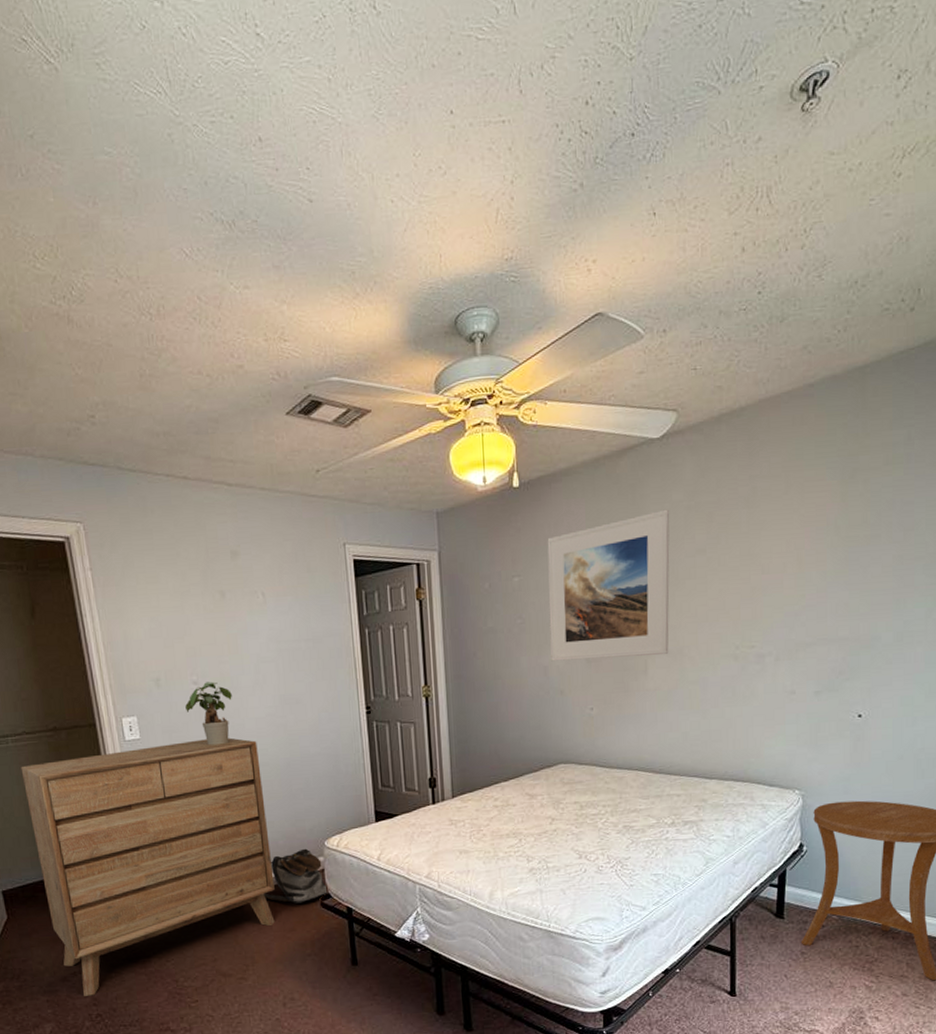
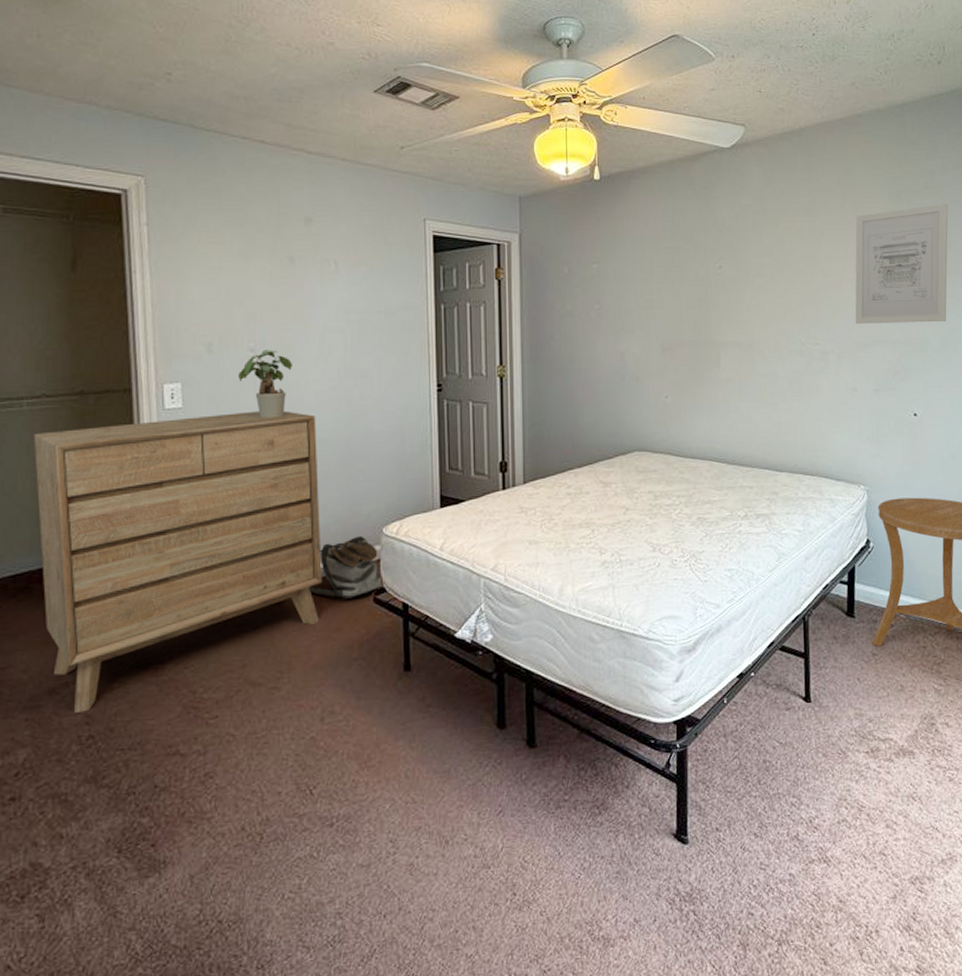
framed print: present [547,509,670,662] -> none [625,212,740,348]
wall art: none [796,479,912,623] -> present [855,203,948,324]

